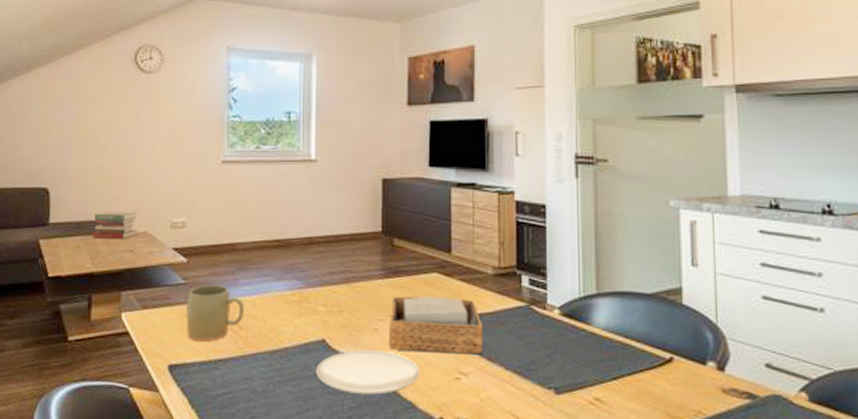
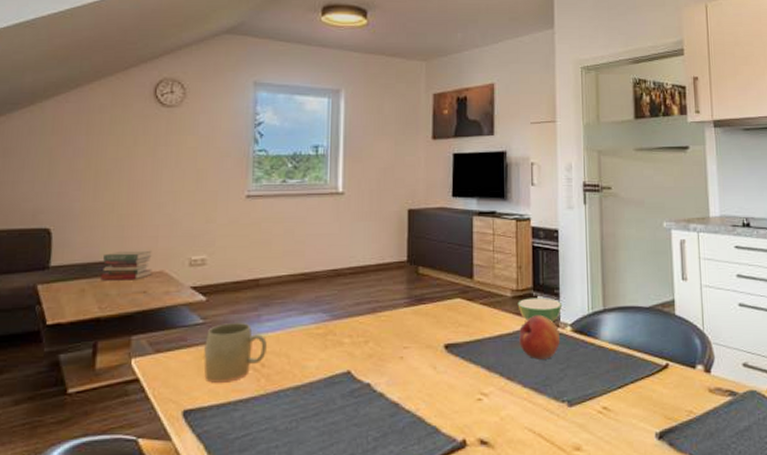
plate: present [316,350,420,396] -> none [340,378,443,425]
napkin holder: present [388,296,484,355] -> none [413,321,503,376]
bowl: none [499,276,550,304] -> present [517,297,563,322]
fruit: none [501,296,548,343] -> present [519,316,561,360]

